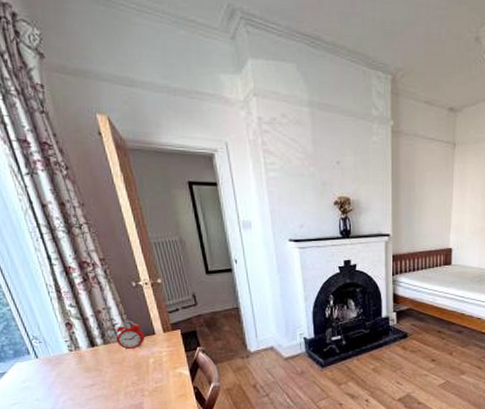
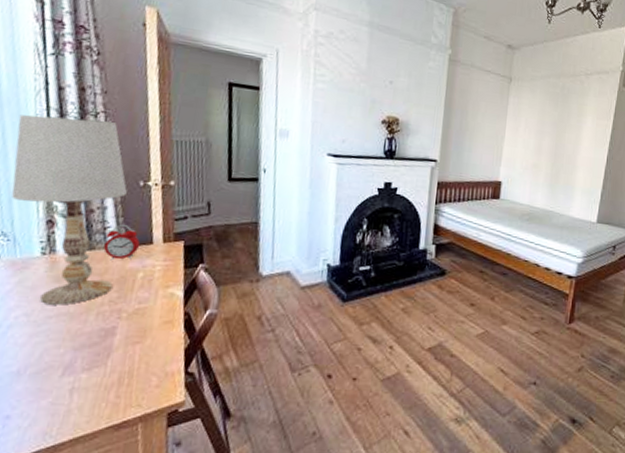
table lamp: none [16,232,132,390] -> present [11,114,127,305]

